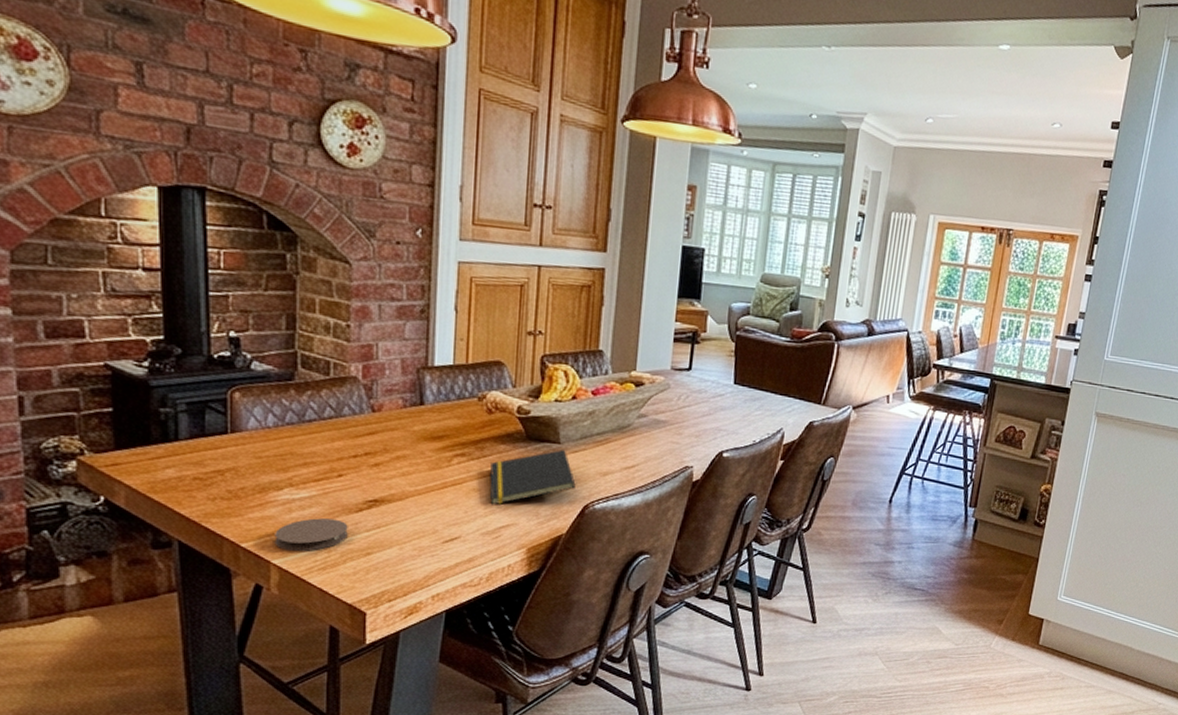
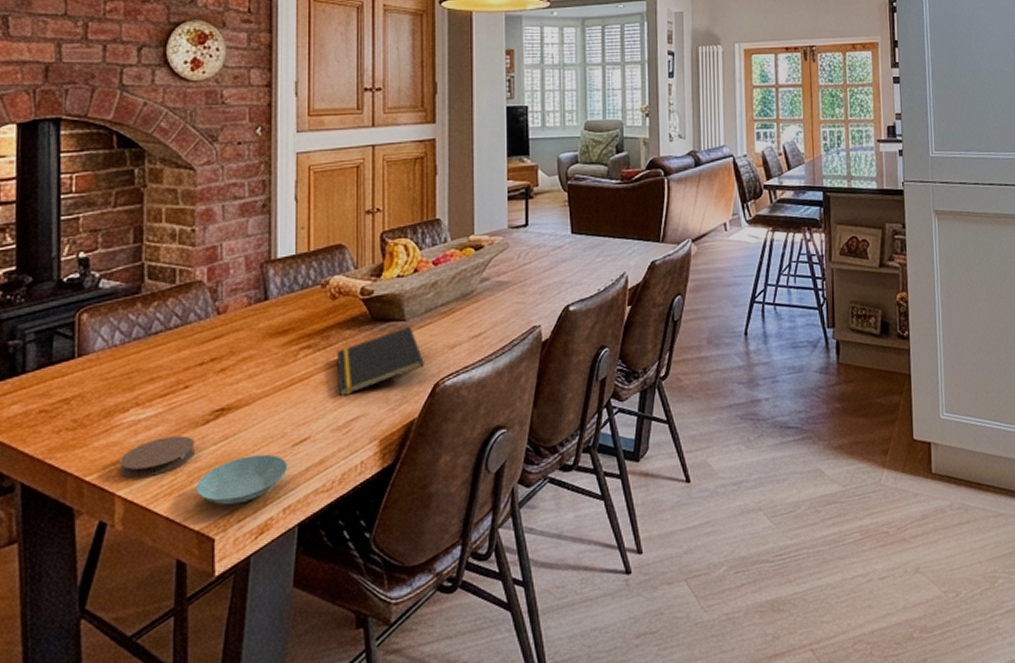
saucer: none [348,545,438,586] -> present [195,454,288,506]

